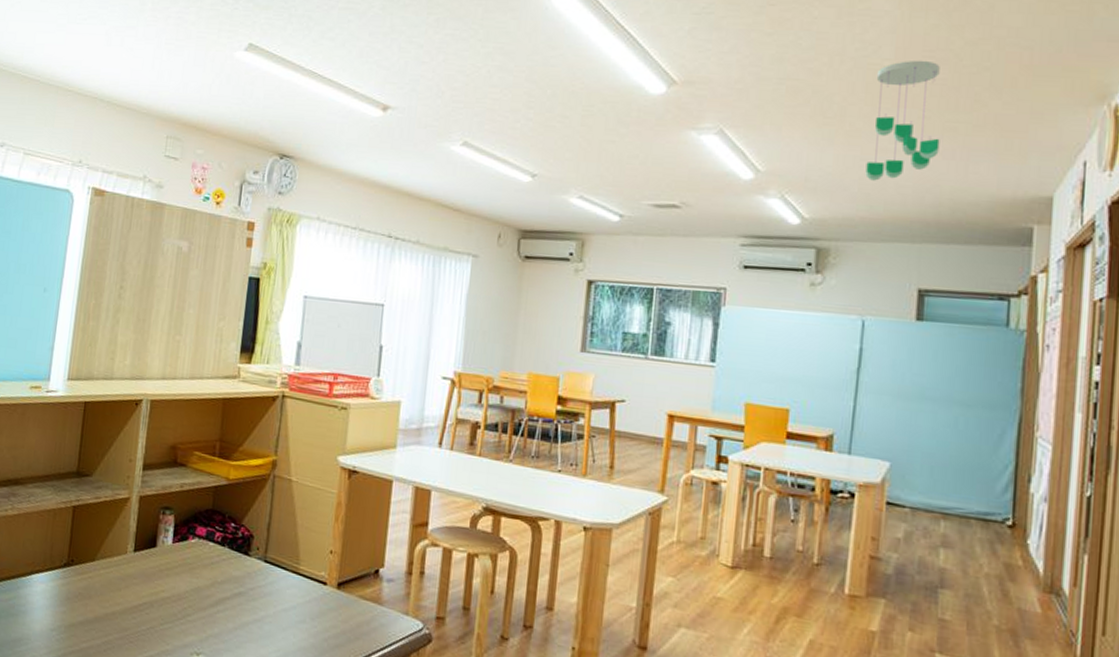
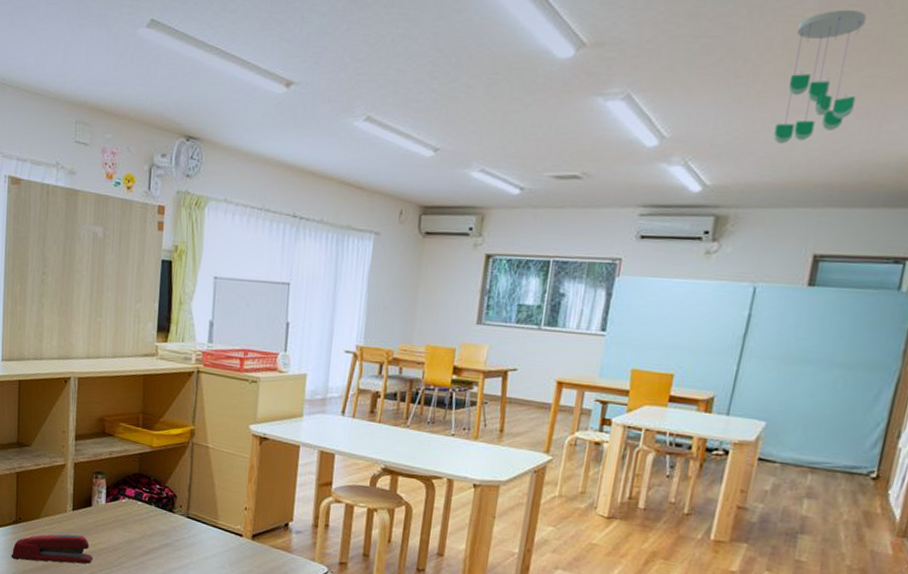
stapler: none [57,580,154,616] -> present [11,534,94,564]

